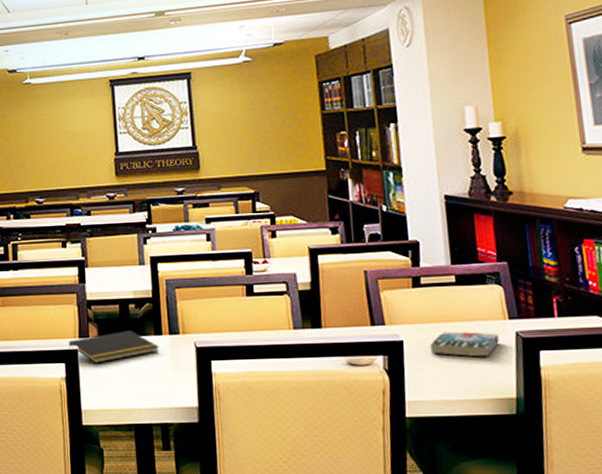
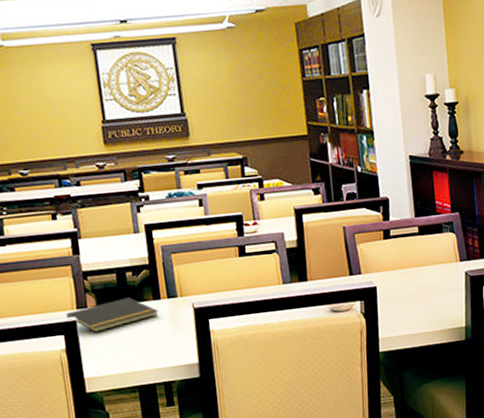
book: present [430,331,499,356] -> none [398,274,453,296]

